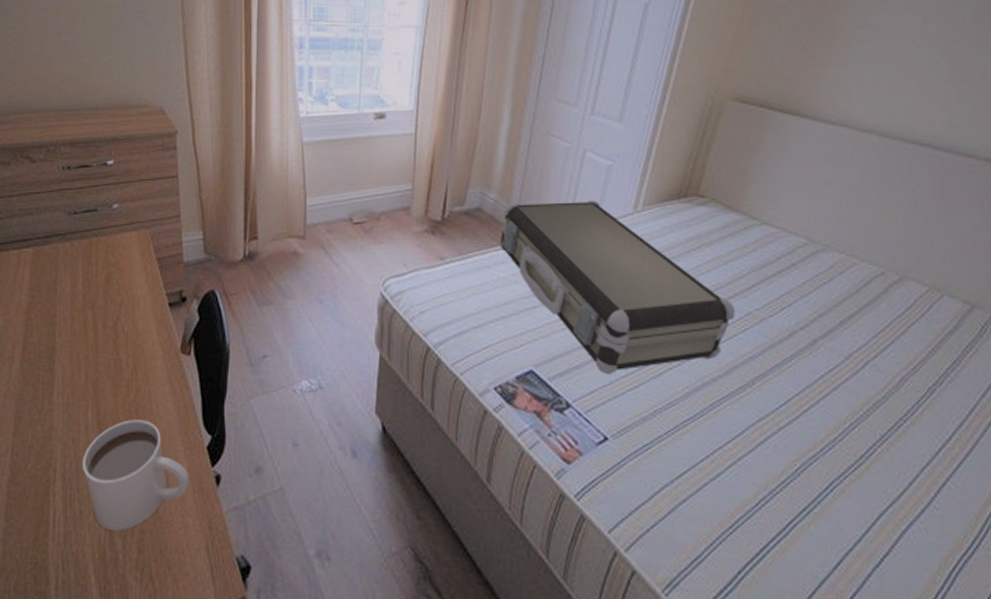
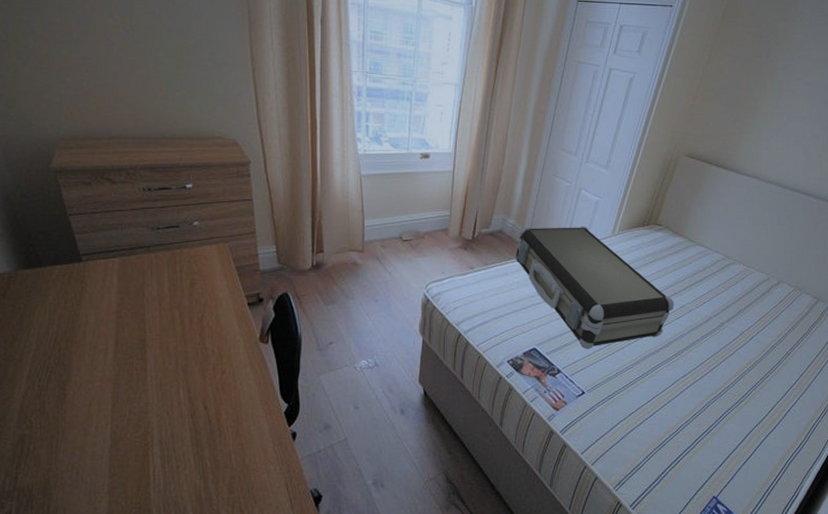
mug: present [82,420,190,530] -> none [177,394,270,478]

